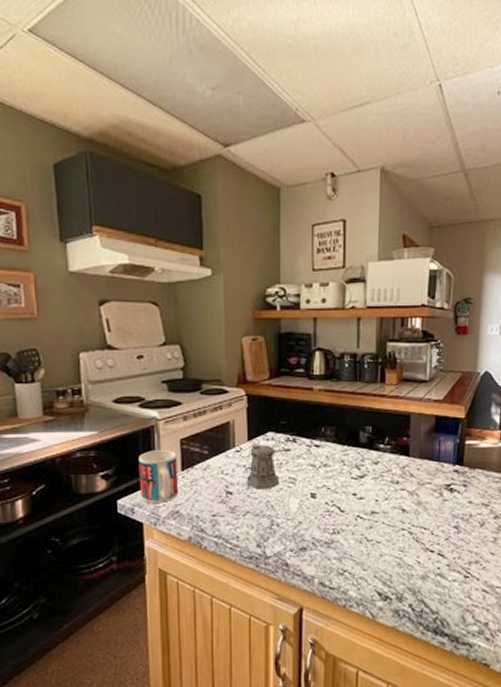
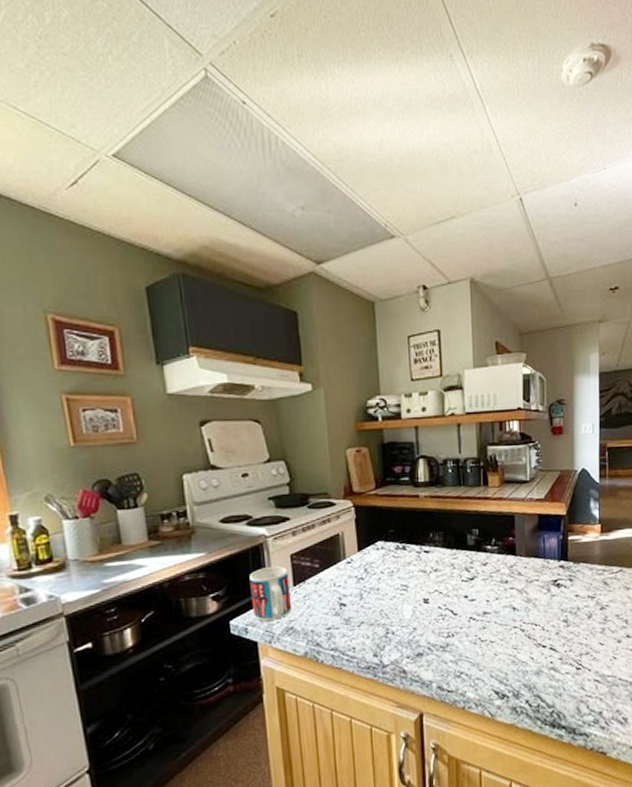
pepper shaker: present [247,445,291,490] -> none [360,554,402,599]

